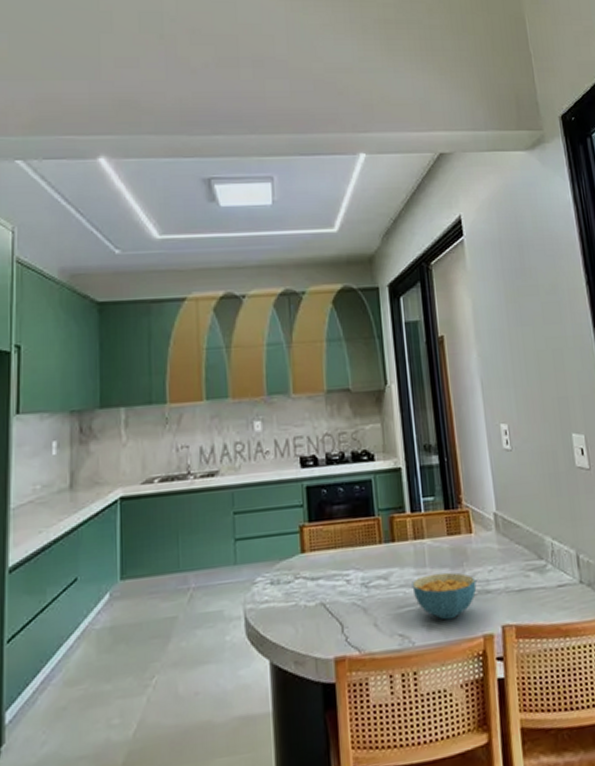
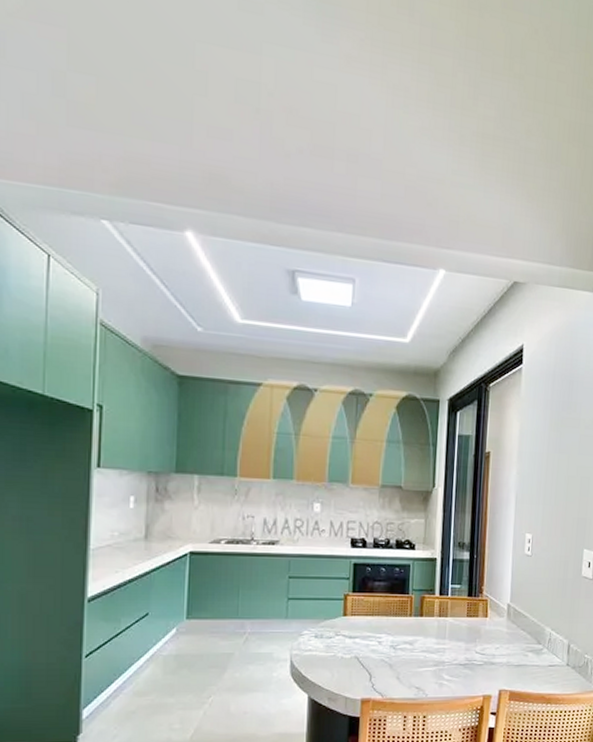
cereal bowl: present [412,572,477,620] -> none [432,645,484,681]

